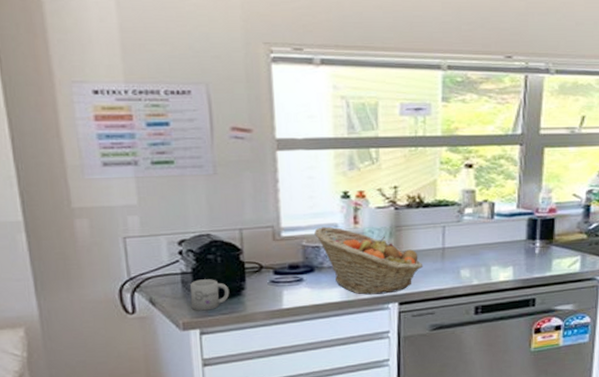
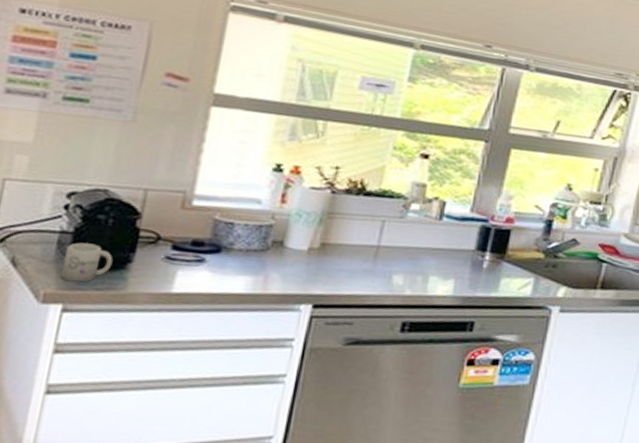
fruit basket: present [314,226,423,295] -> none [231,200,351,292]

